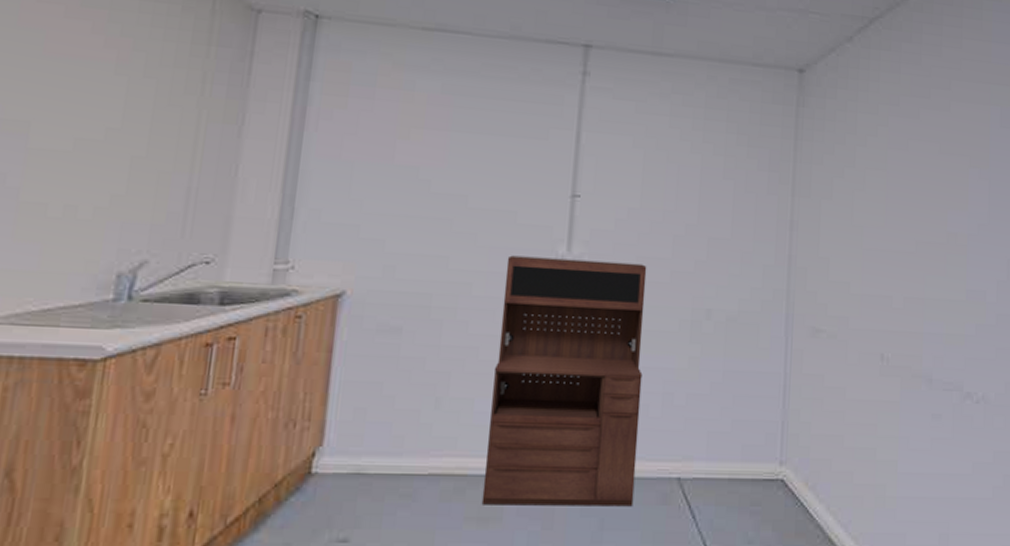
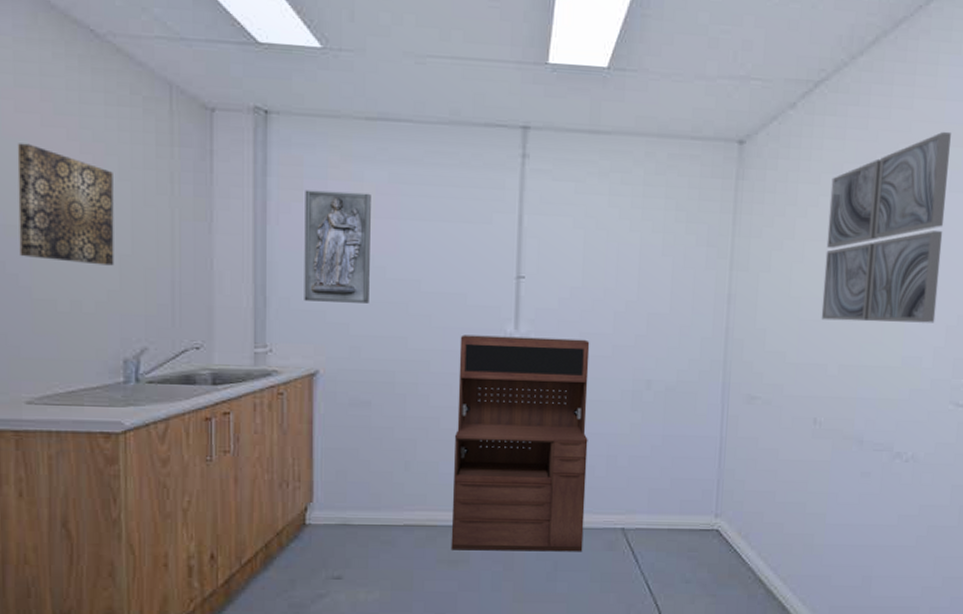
wall art: none [13,33,138,168] -> present [17,143,114,266]
relief panel: none [337,96,422,219] -> present [304,190,371,303]
wall art: none [884,70,999,256] -> present [821,131,951,323]

